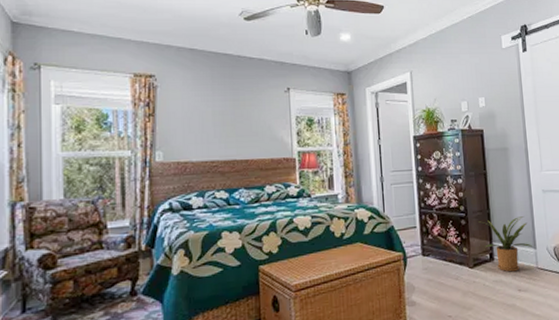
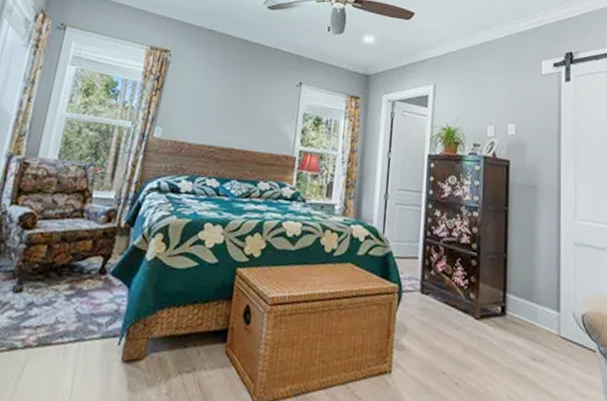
house plant: present [478,216,533,272] -> none [492,265,556,335]

